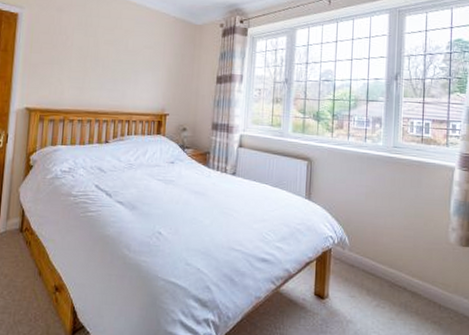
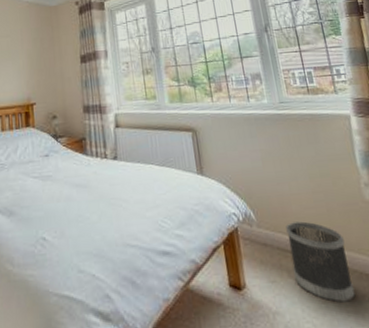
wastebasket: none [372,251,422,322] -> present [286,221,356,303]

